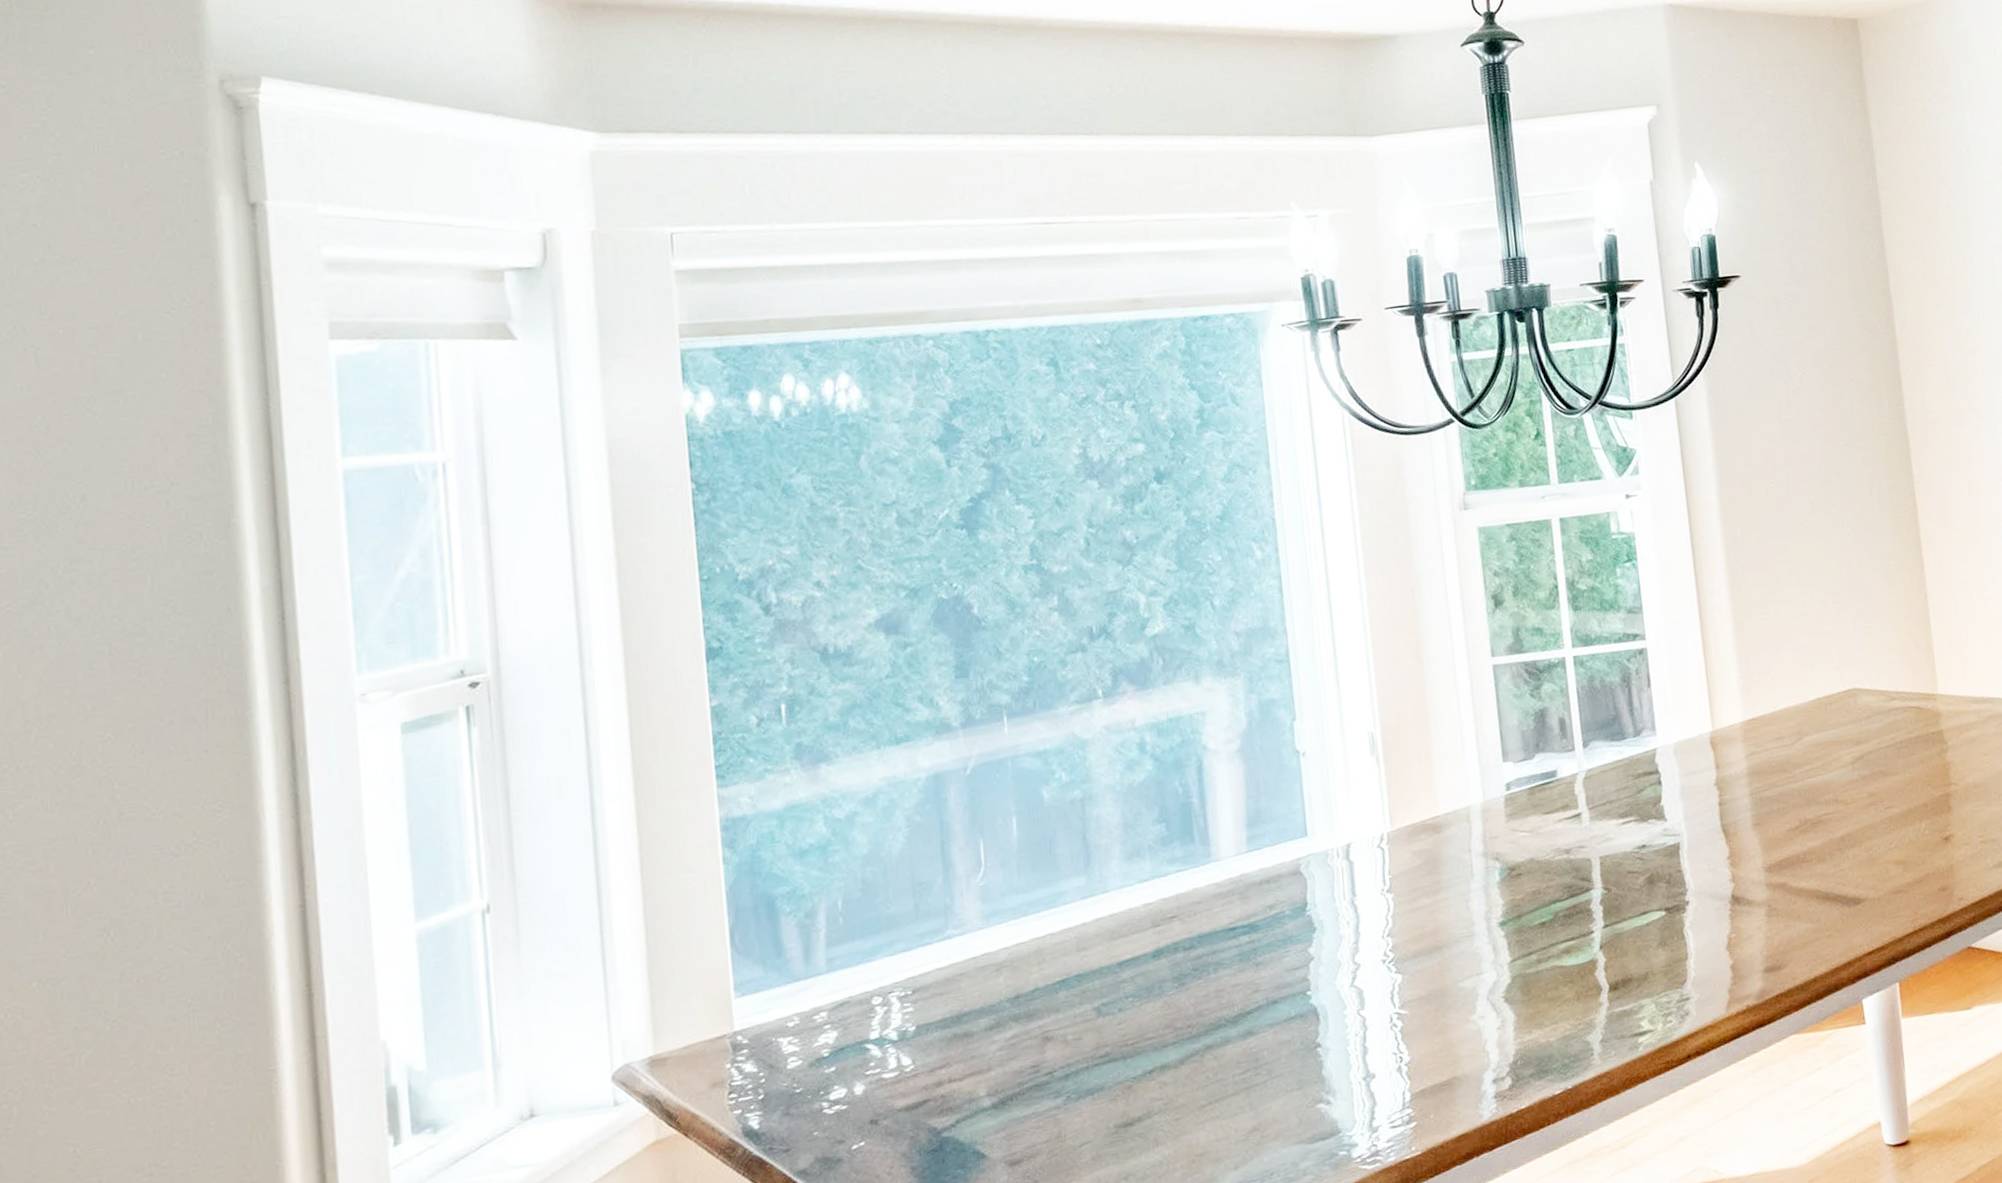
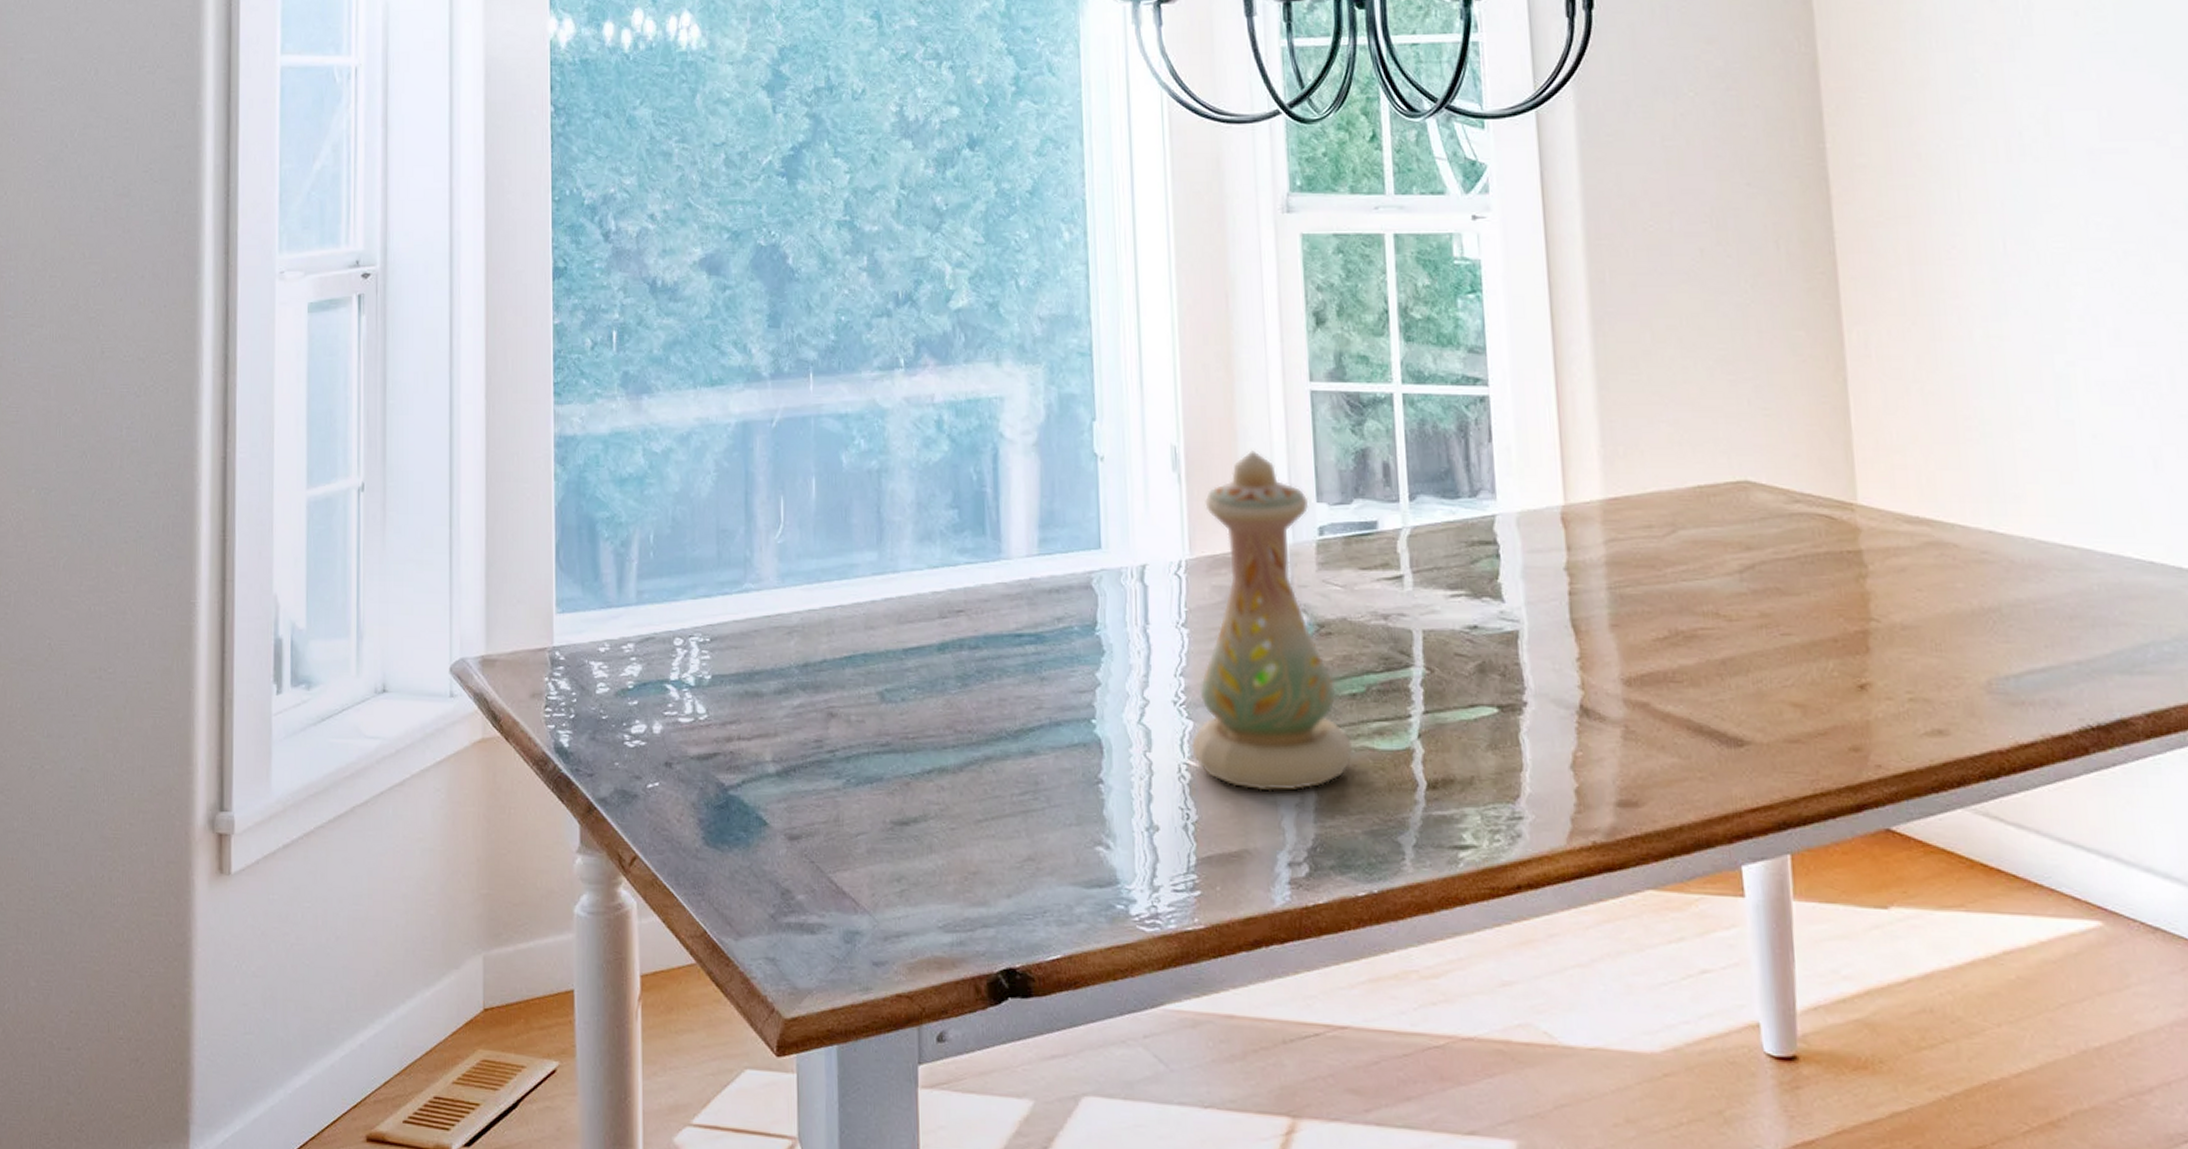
vase: none [1400,725,1546,1025] -> present [1190,450,1354,792]

